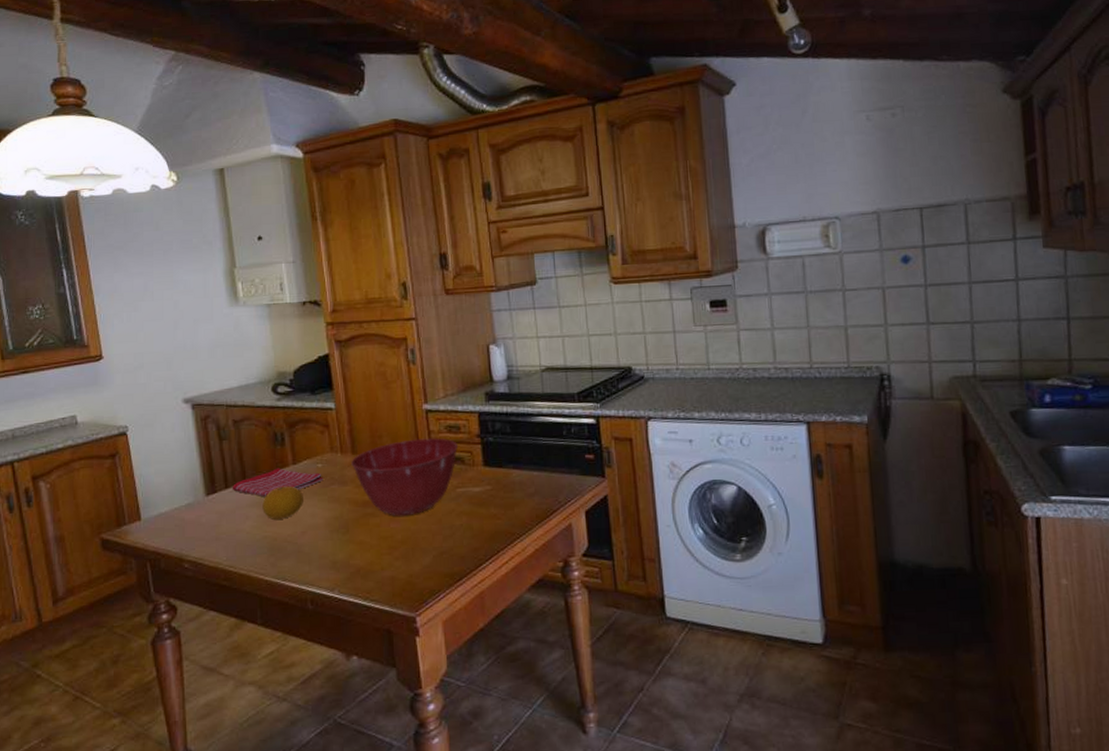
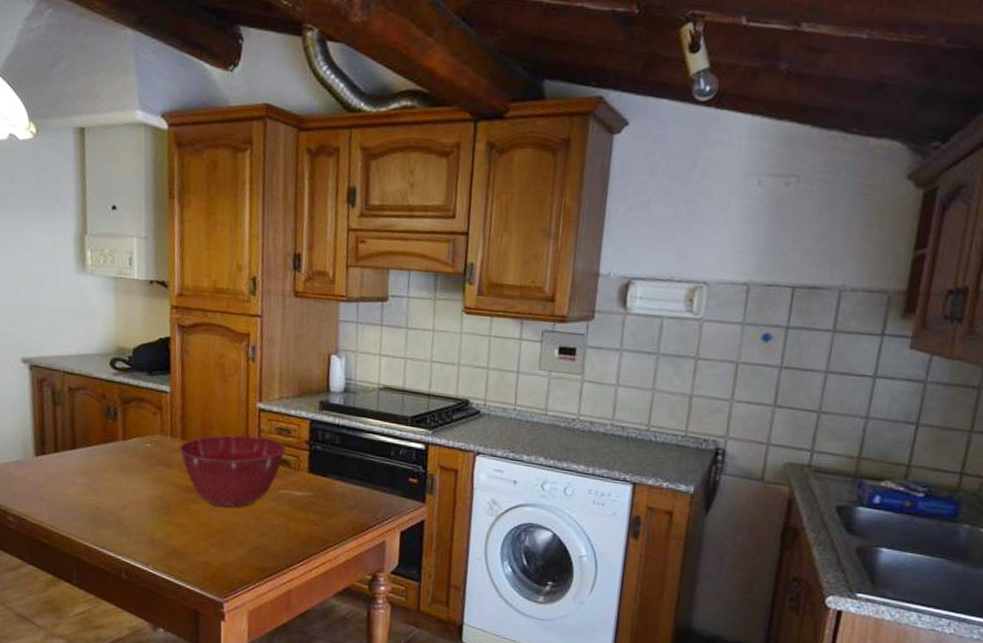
dish towel: present [232,468,323,497] -> none [61,441,151,467]
fruit: present [262,486,303,520] -> none [88,459,129,491]

